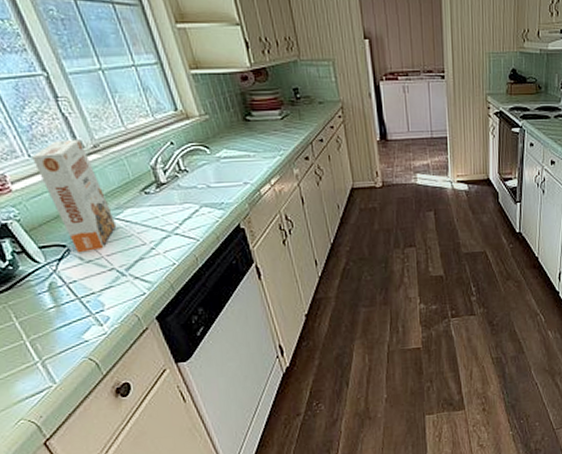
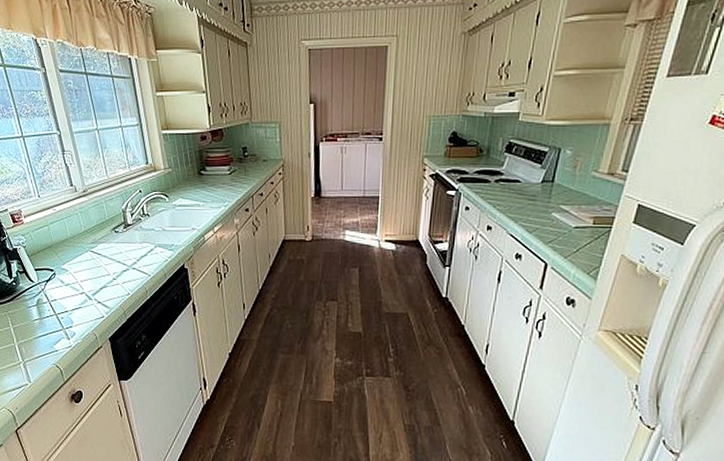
cereal box: present [32,139,117,253] -> none [41,185,91,277]

